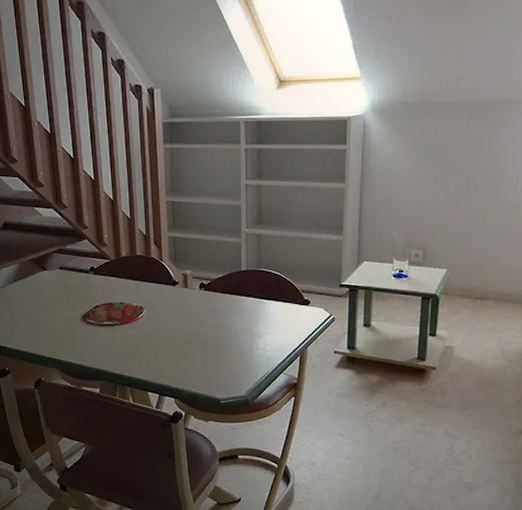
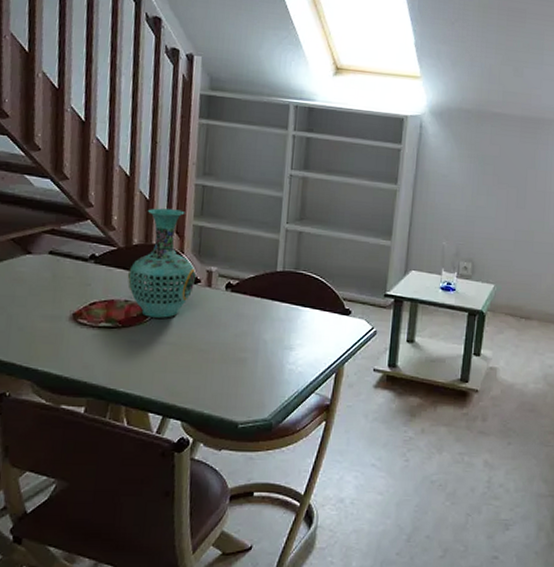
vase: none [120,224,175,315] -> present [127,208,196,318]

